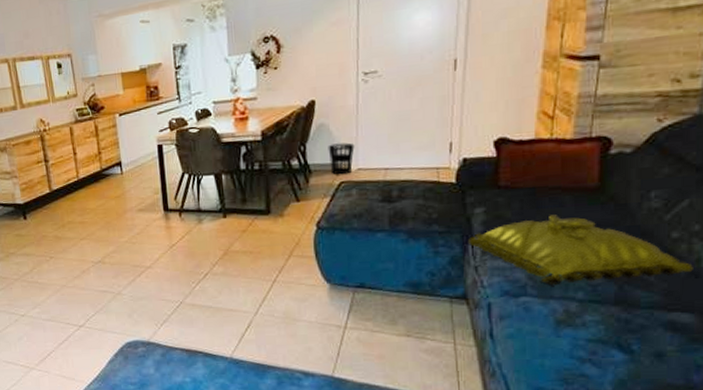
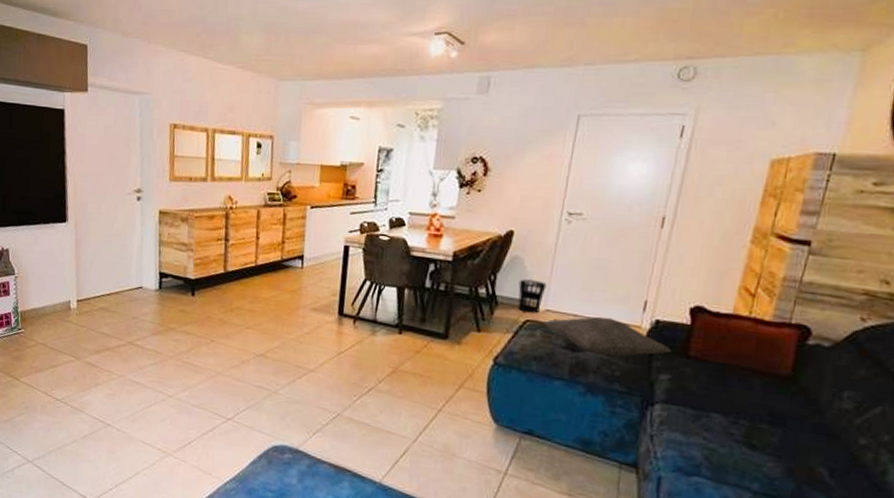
decorative pillow: none [356,164,482,202] -> present [542,316,672,358]
cushion: present [467,215,693,286] -> none [647,396,877,484]

